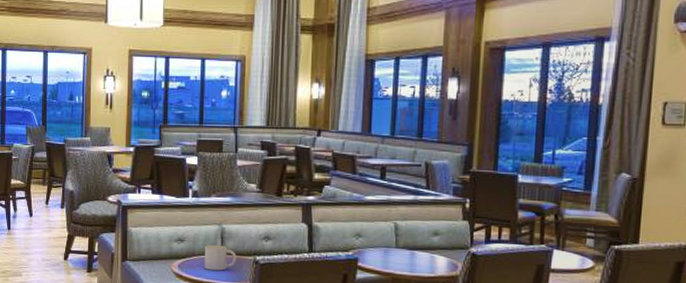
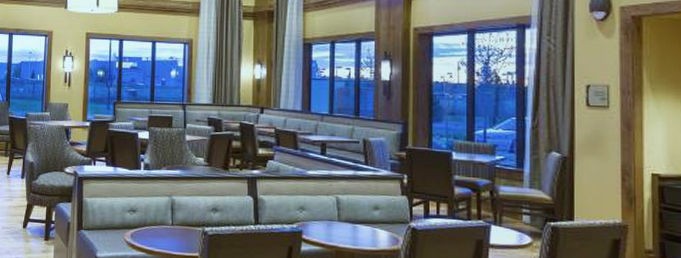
mug: present [204,244,236,271] -> none [155,215,186,241]

